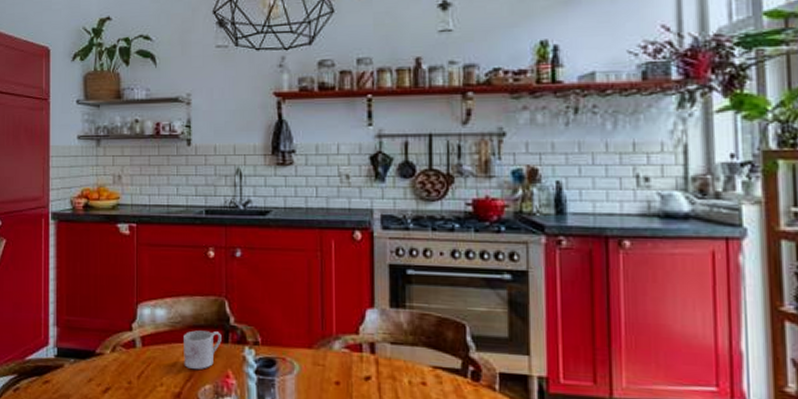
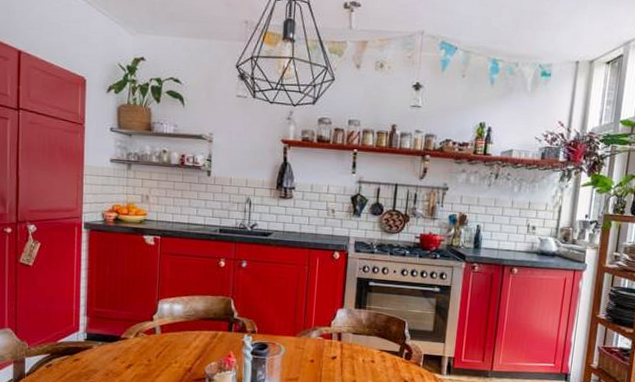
mug: present [184,330,222,369] -> none [195,321,227,351]

